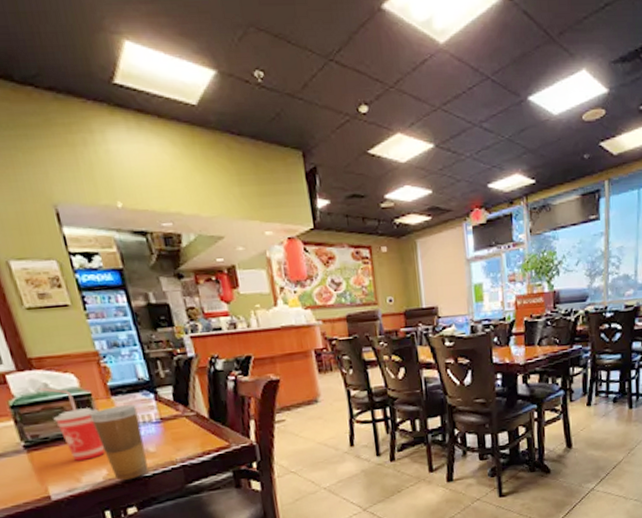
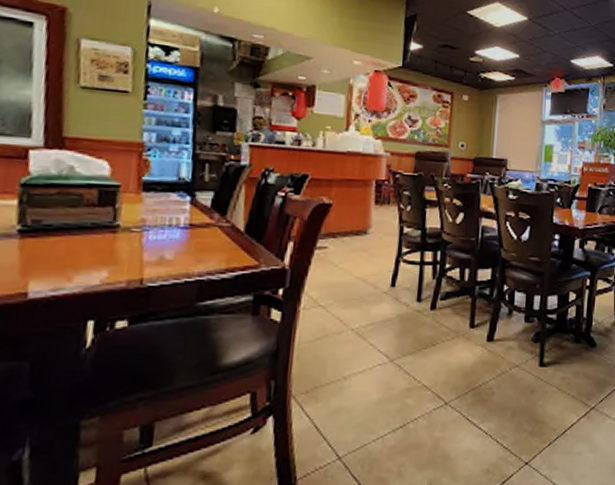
beverage cup: present [39,387,105,461] -> none [62,169,121,257]
beverage cup: present [89,404,149,481] -> none [109,203,167,288]

